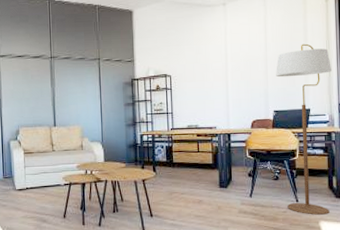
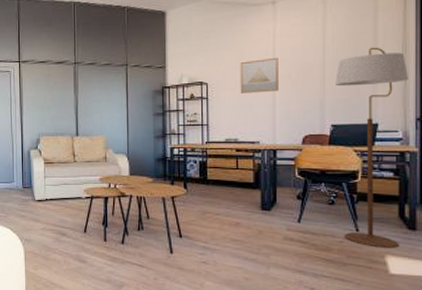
wall art: none [198,52,231,84] -> present [240,57,279,93]

